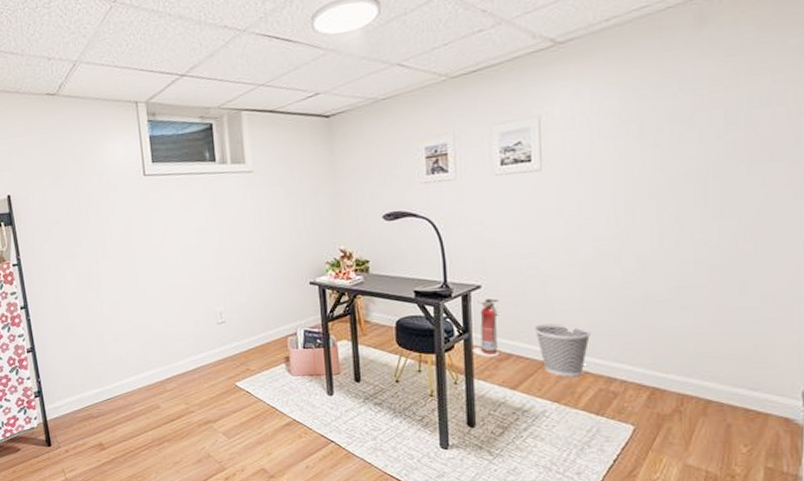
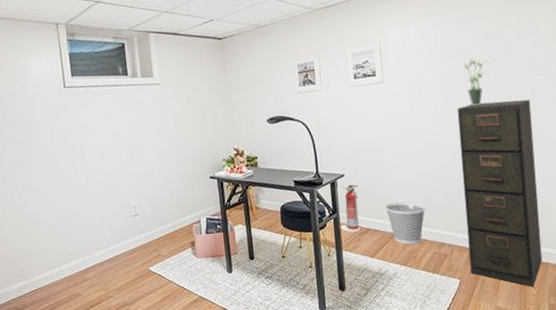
filing cabinet: none [646,193,761,443] -> present [457,99,543,287]
potted plant: none [661,138,701,202] -> present [464,59,490,107]

